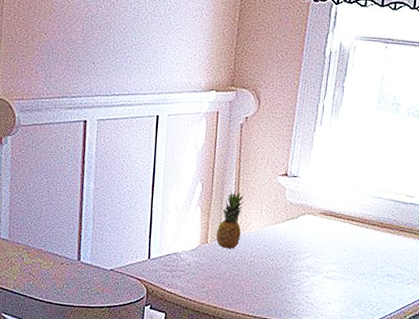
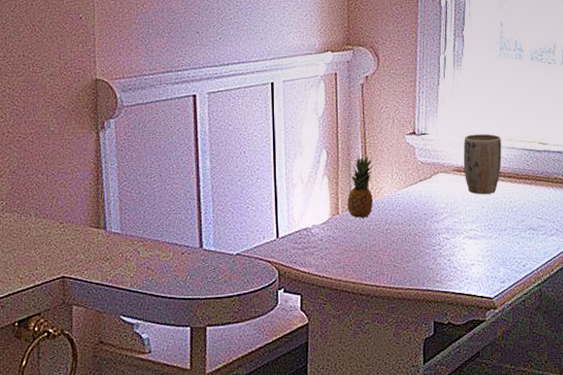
plant pot: none [330,181,370,239] -> present [463,134,502,195]

